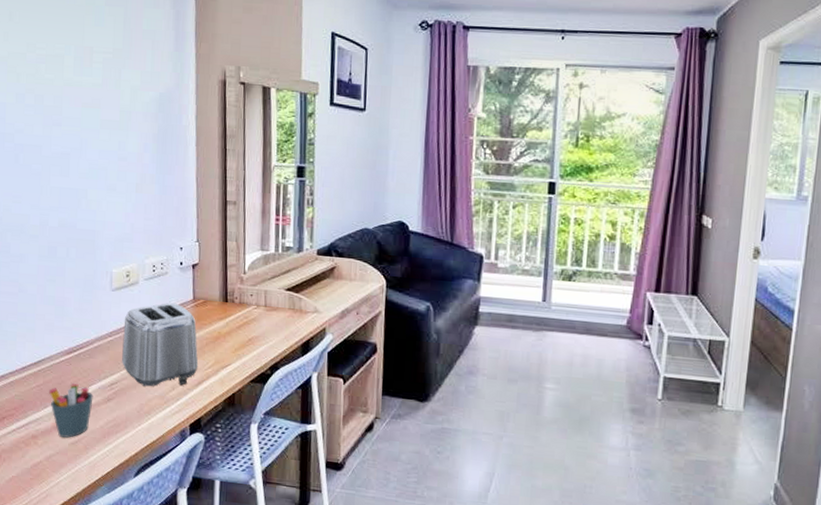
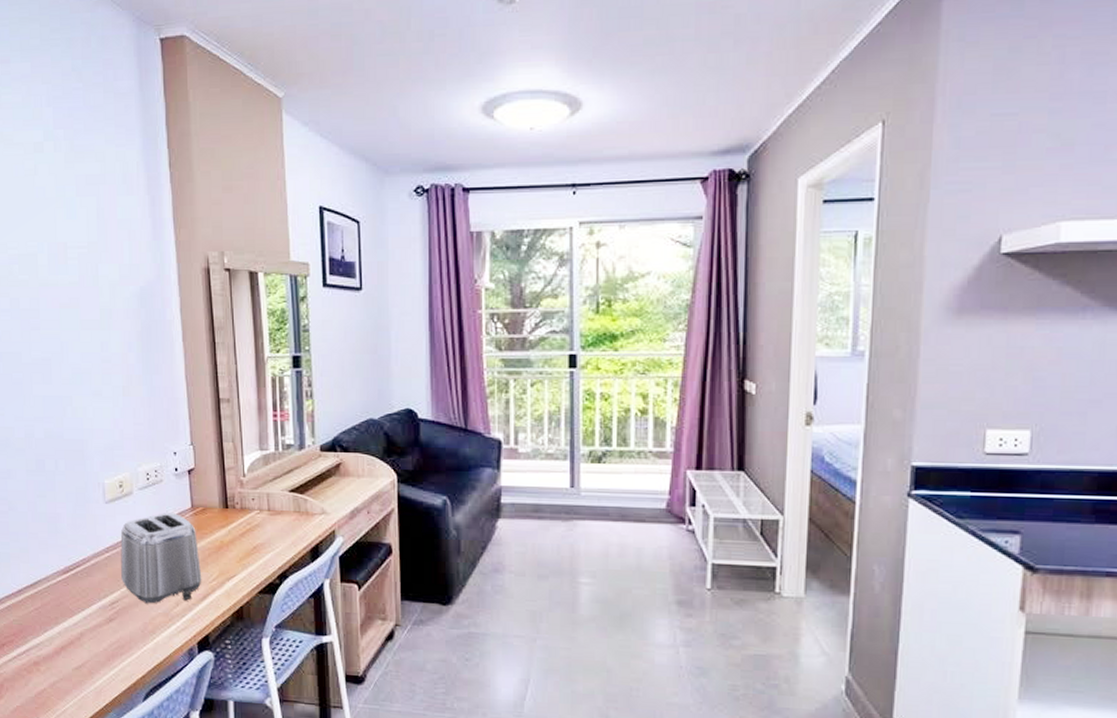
pen holder: present [49,383,93,438] -> none [48,605,94,663]

